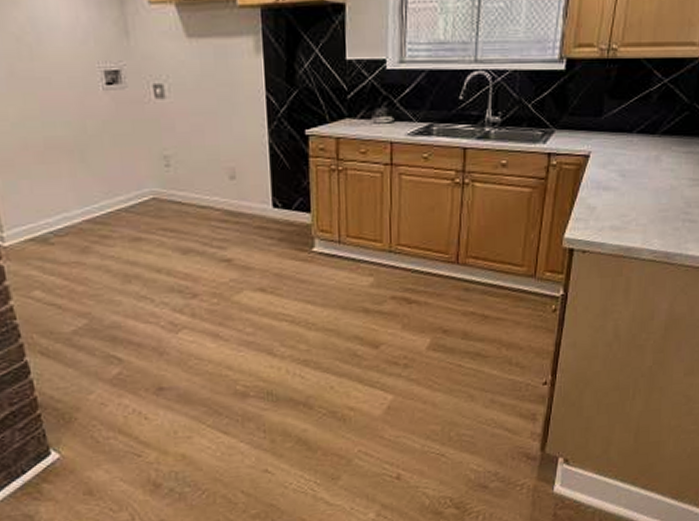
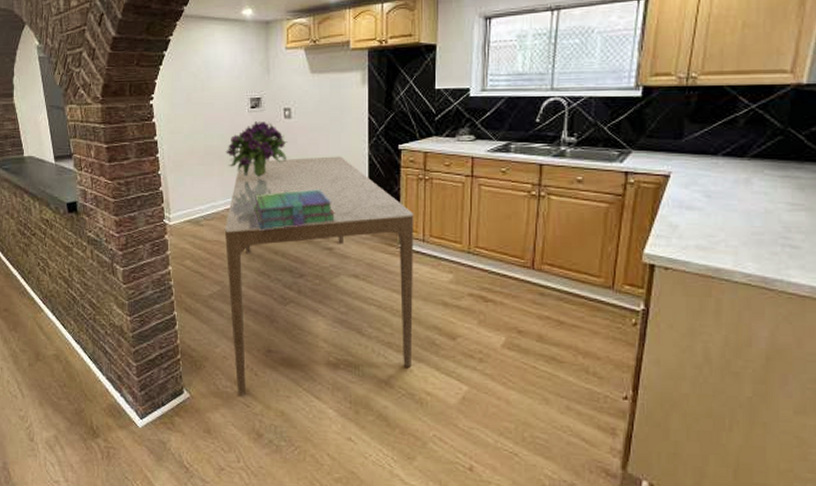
bouquet: none [76,103,163,179] -> present [225,121,288,179]
dining table: none [84,146,332,444] -> present [224,156,414,394]
stack of books: none [122,188,232,245] -> present [253,189,335,230]

